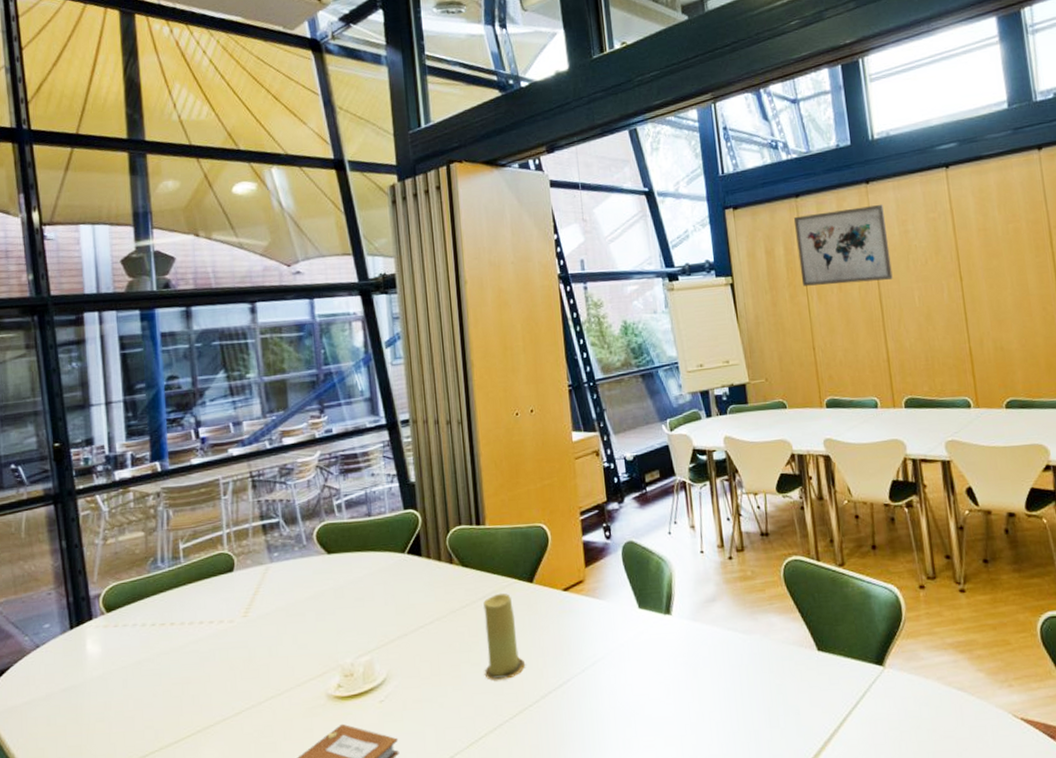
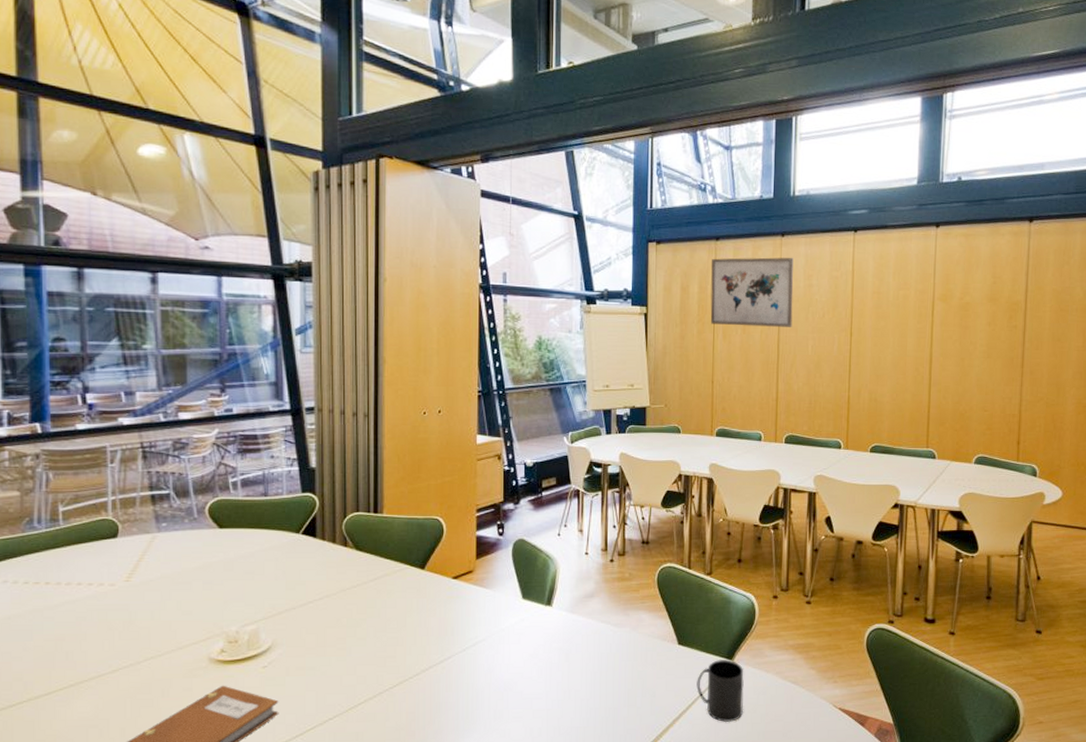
candle: present [483,593,526,681] -> none [369,576,410,655]
mug: none [845,664,906,742] -> present [696,659,744,722]

